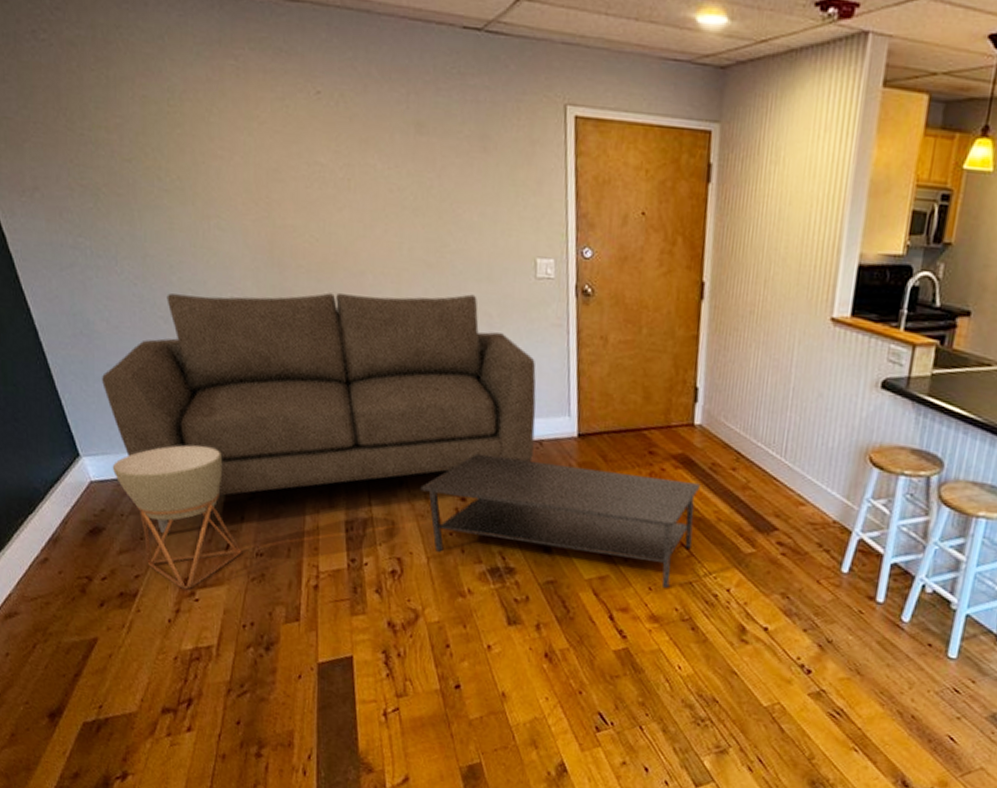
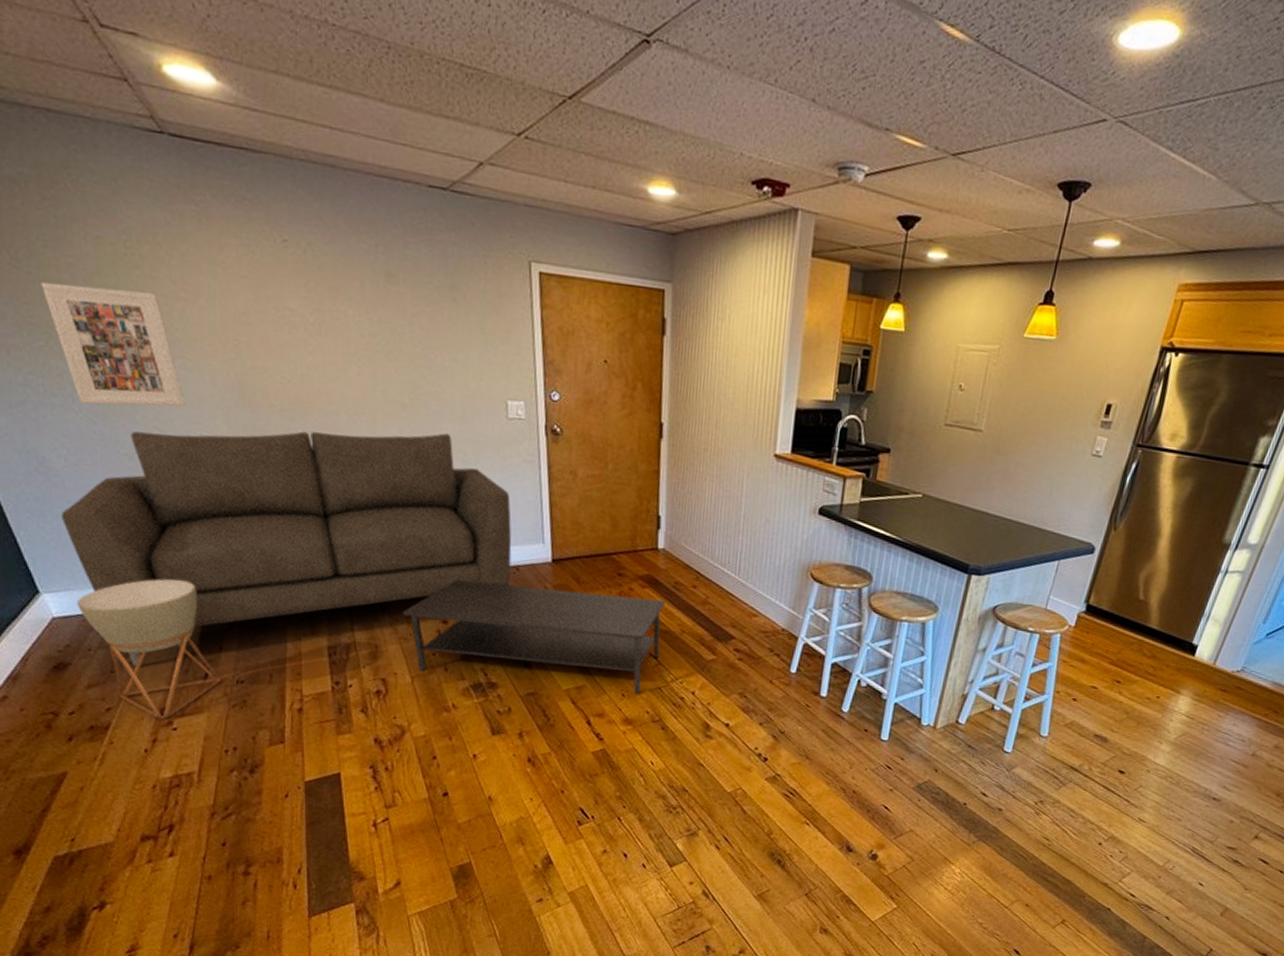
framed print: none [92,143,218,268] -> present [41,281,185,407]

